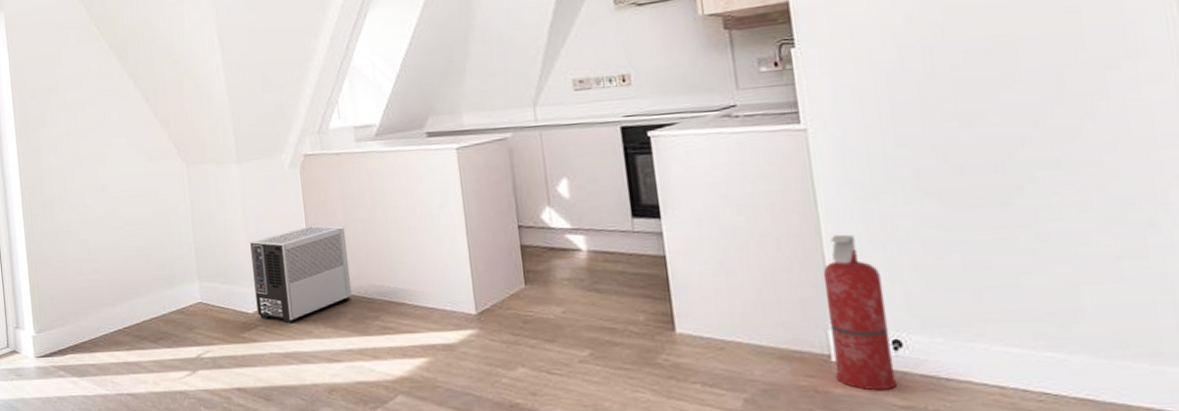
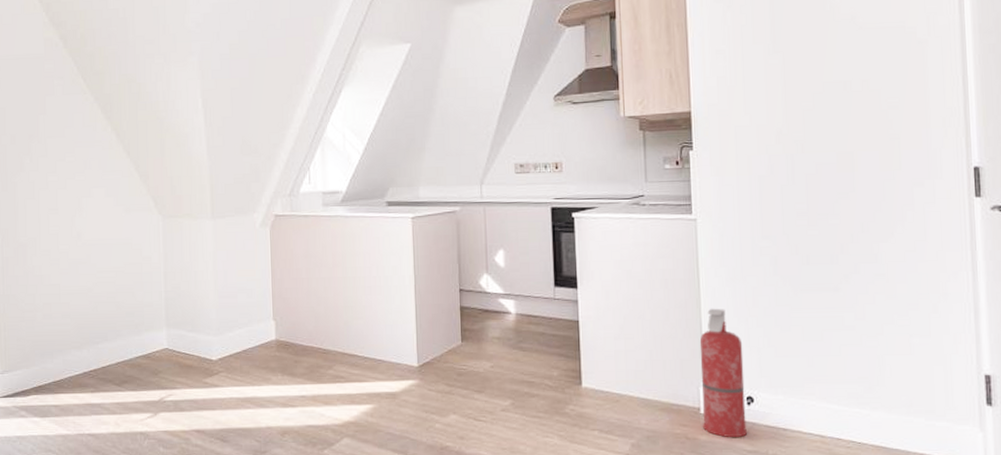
air purifier: present [249,225,352,324] -> none [217,280,310,371]

